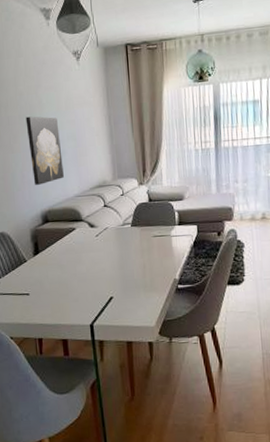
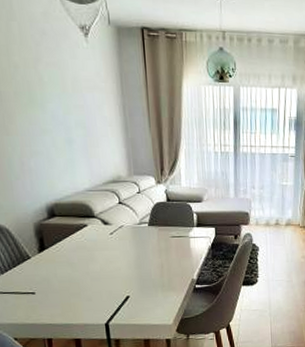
wall art: present [25,116,64,185] -> none [23,94,72,175]

